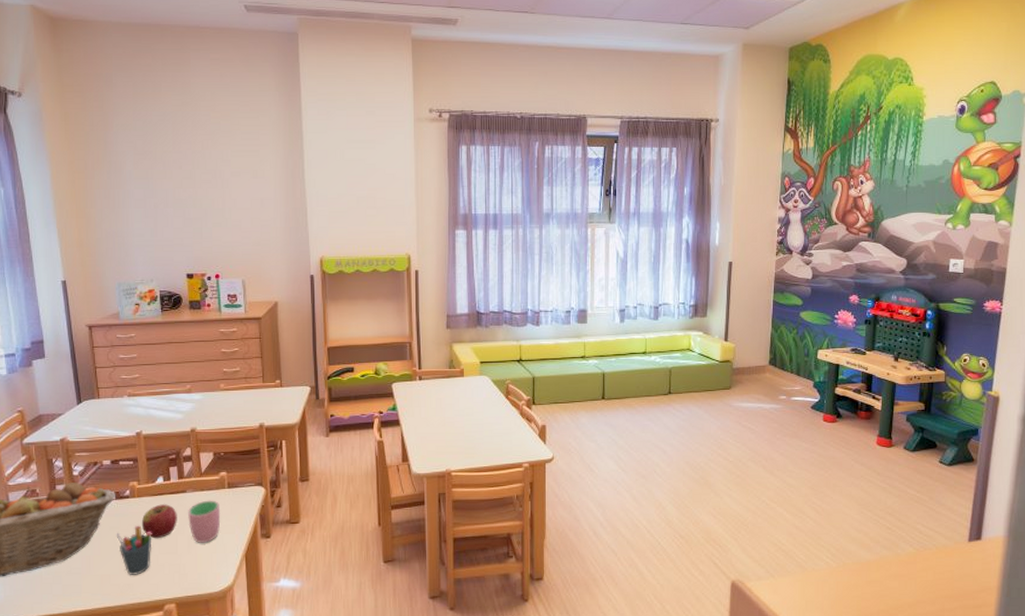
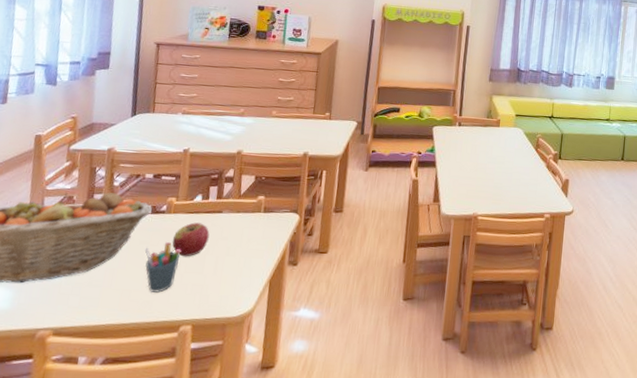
cup: present [188,500,221,543] -> none [219,222,253,266]

